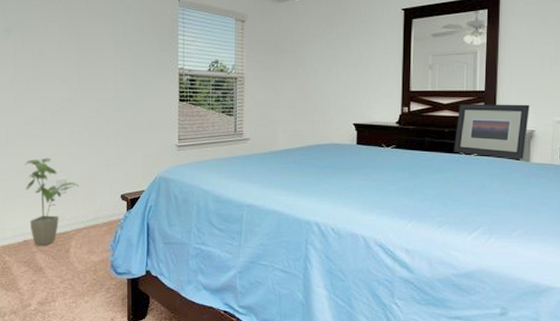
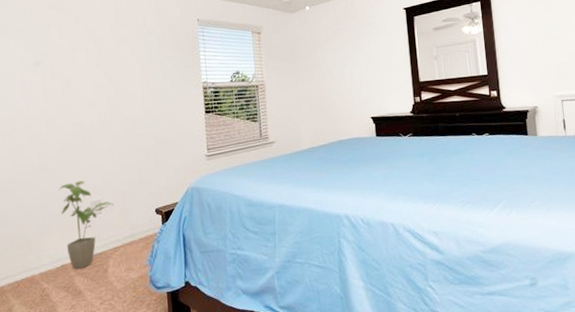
picture frame: present [454,103,530,159] -> none [466,83,532,135]

